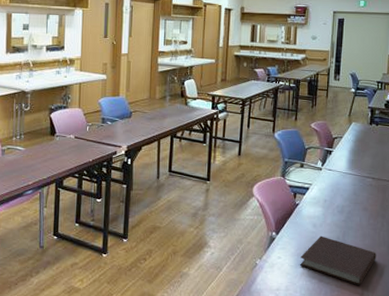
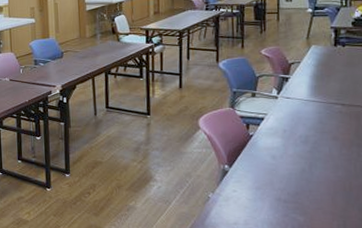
notebook: present [299,235,376,286] -> none [258,168,353,221]

